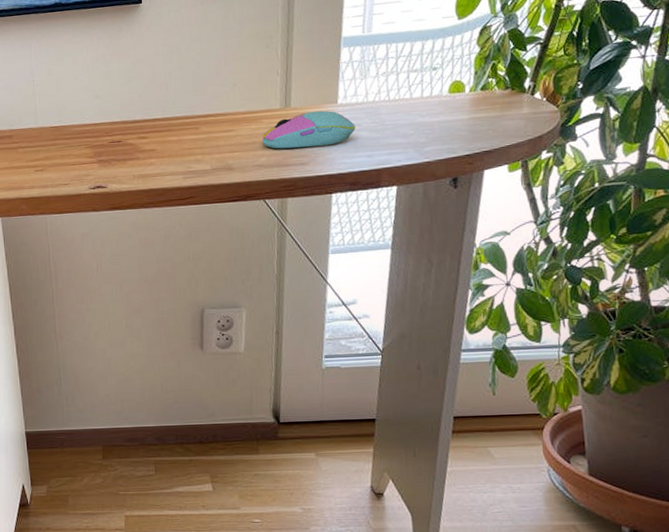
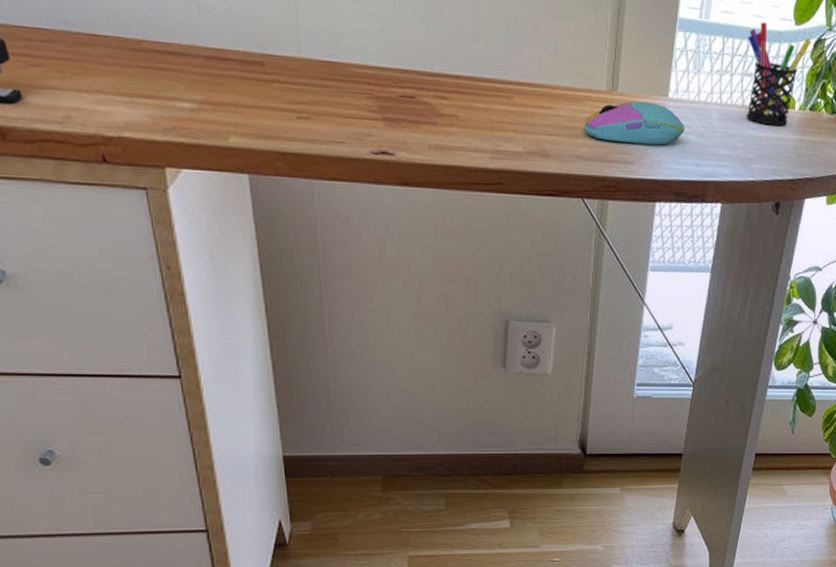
pen holder: none [410,24,477,111] -> present [746,22,811,126]

